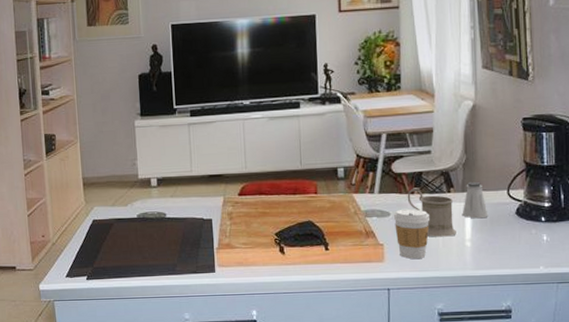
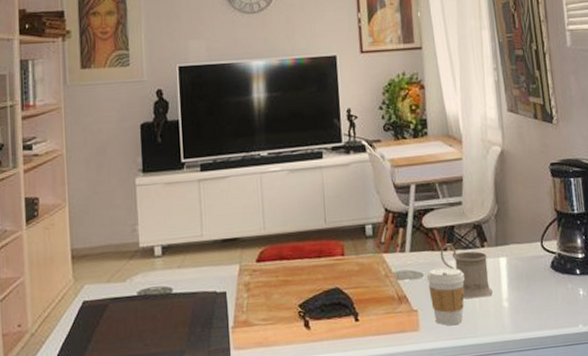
saltshaker: present [462,181,489,219] -> none [497,234,524,275]

